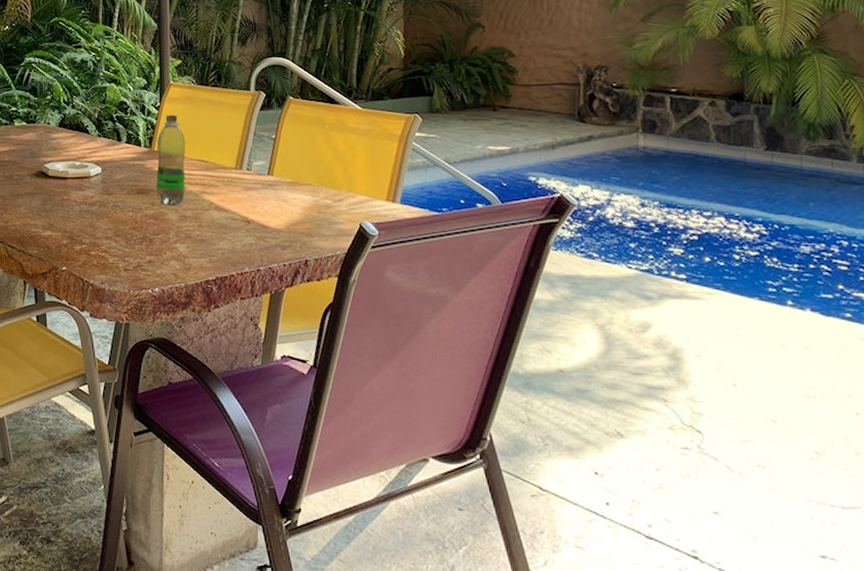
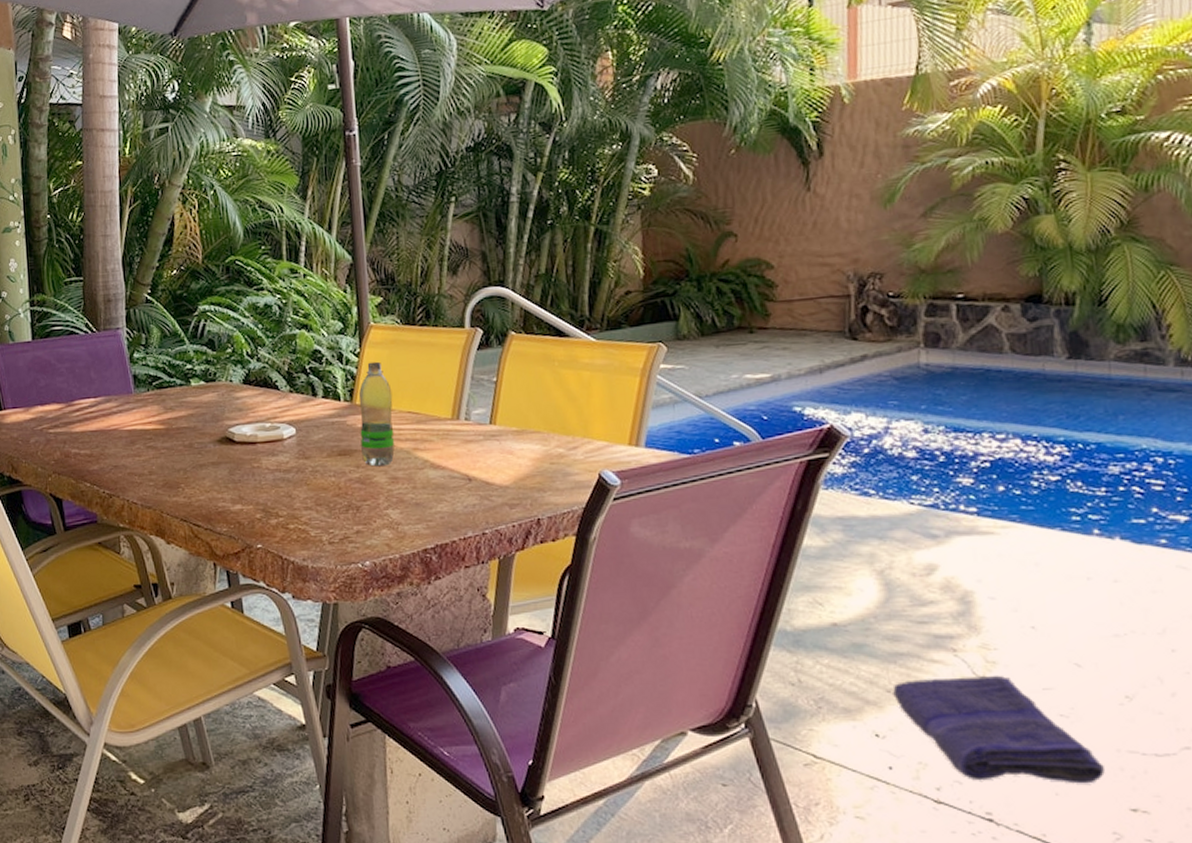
towel: none [610,425,797,529] -> present [893,675,1105,782]

